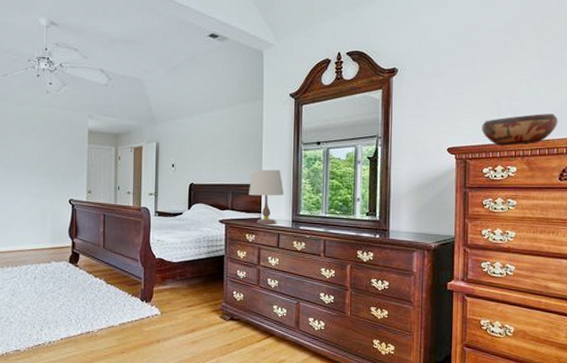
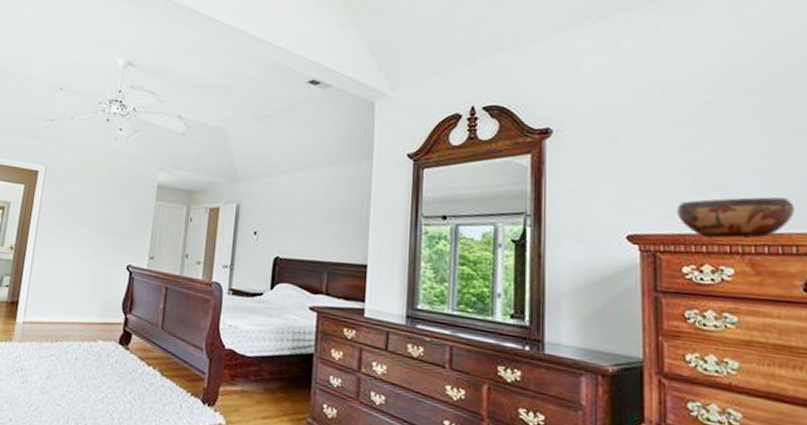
table lamp: present [249,169,284,224] -> none [349,246,397,319]

